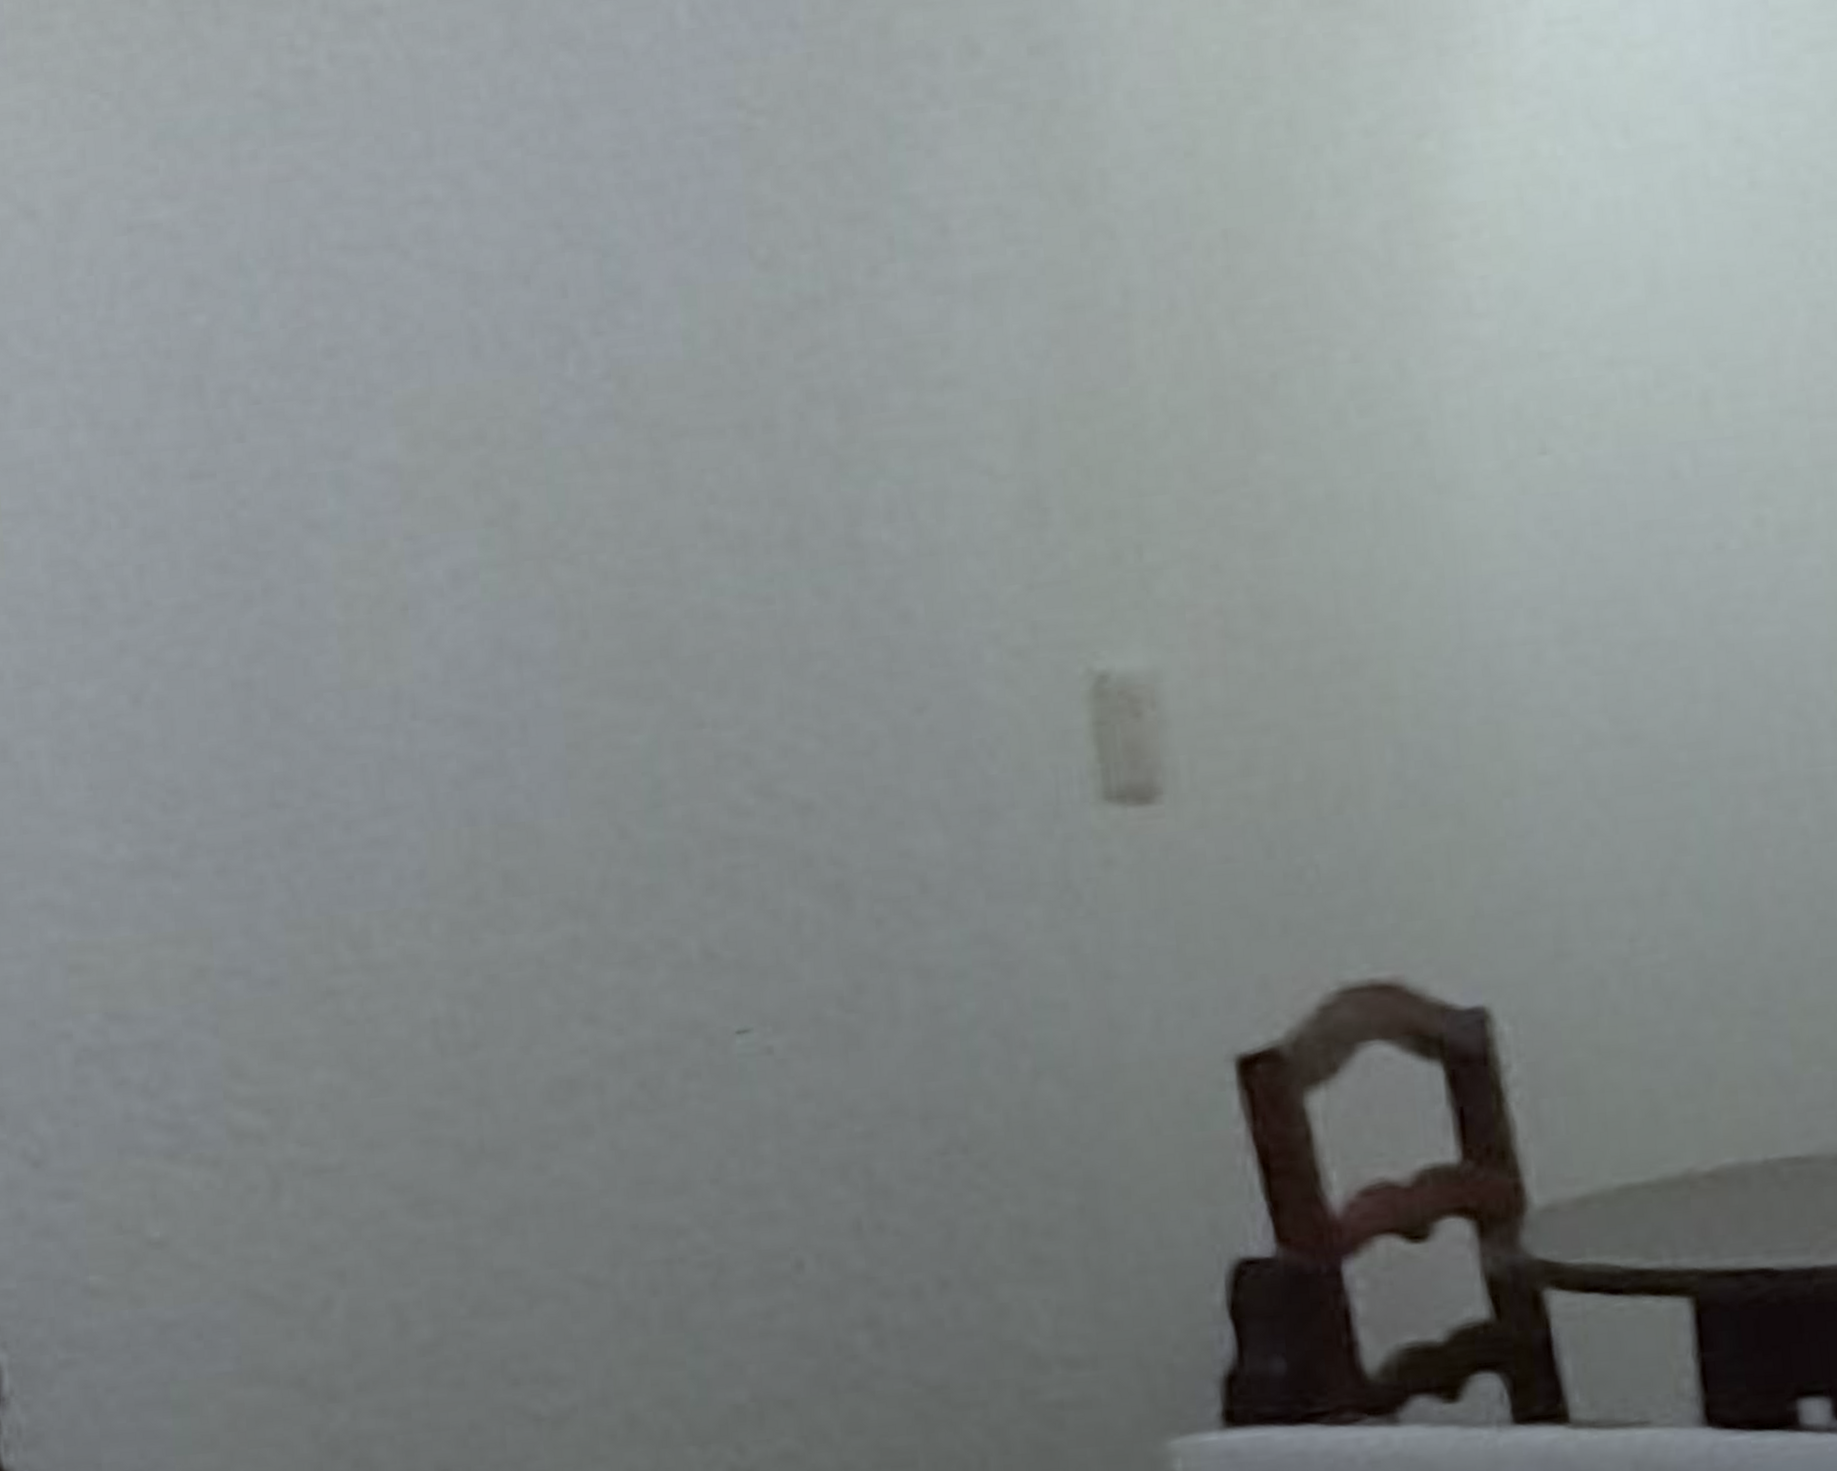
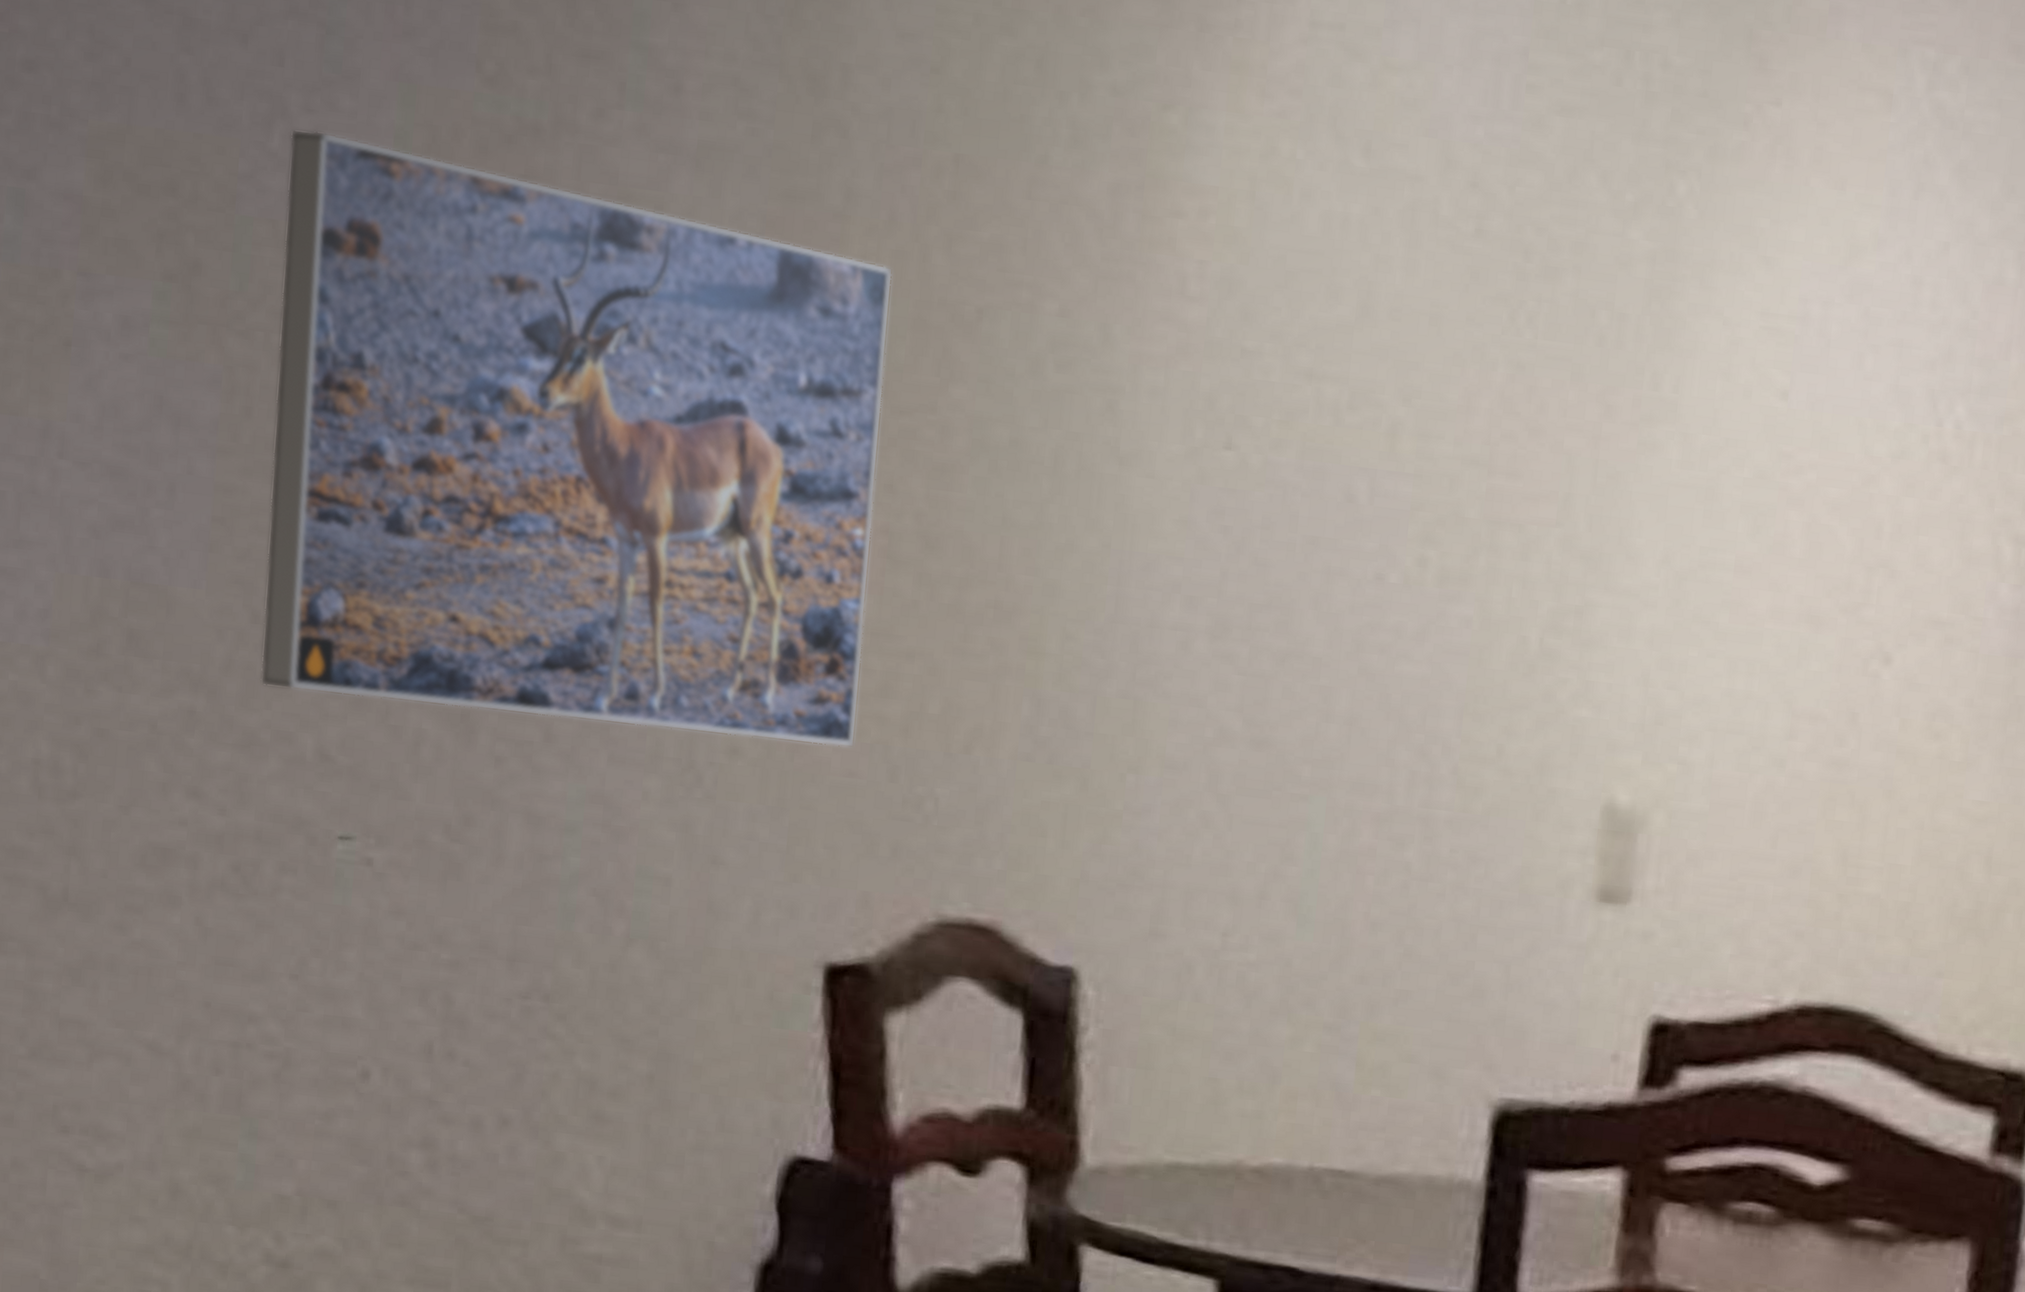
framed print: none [583,350,1226,899] -> present [260,129,893,748]

